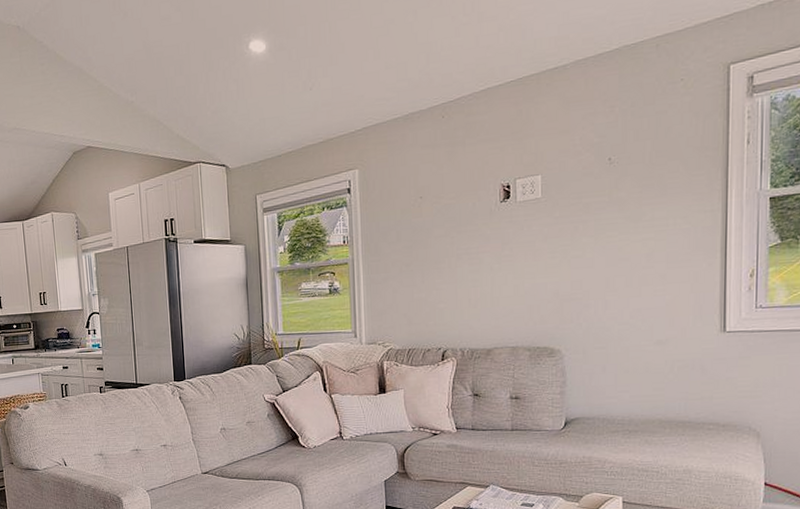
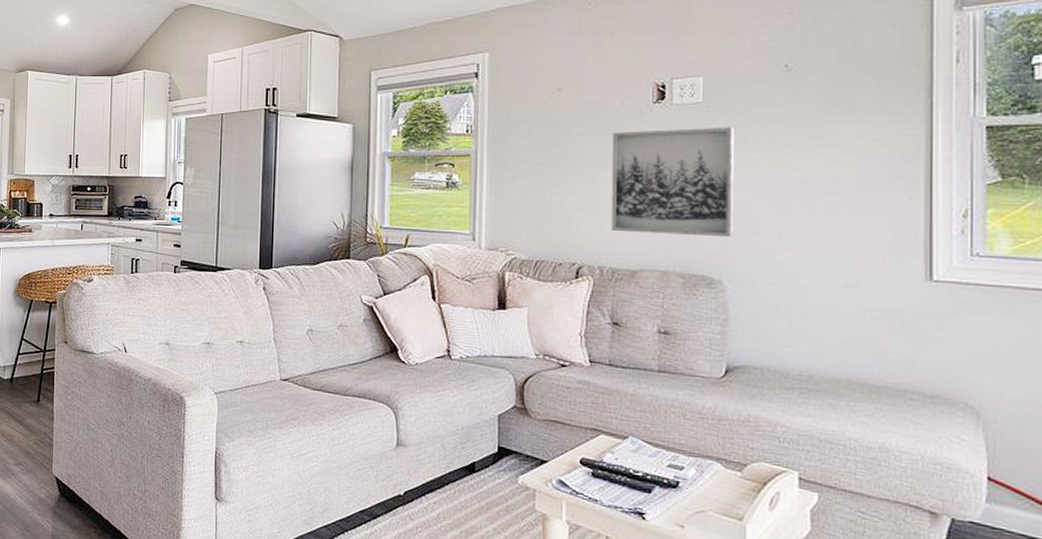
wall art: none [467,217,569,318] -> present [611,127,735,238]

